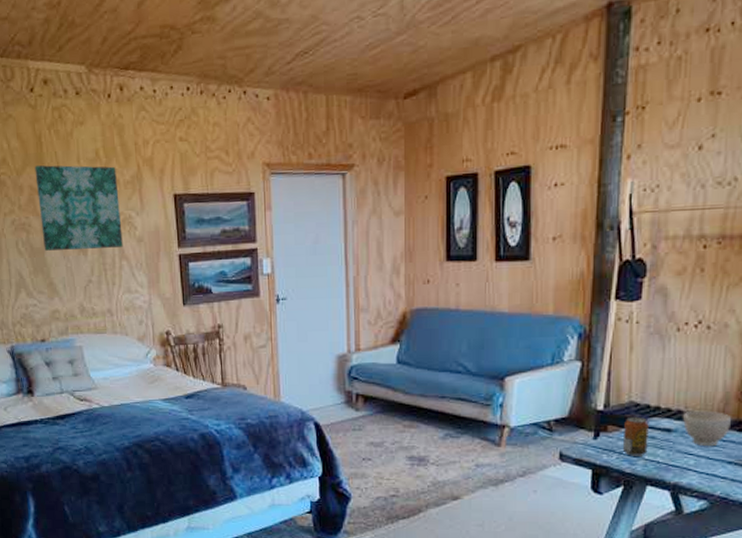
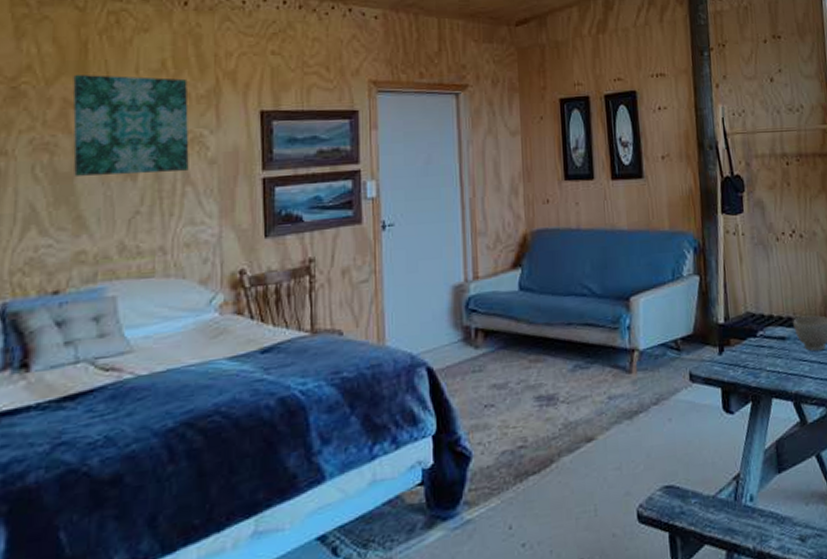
beverage can: present [622,417,649,456] -> none [744,327,768,369]

